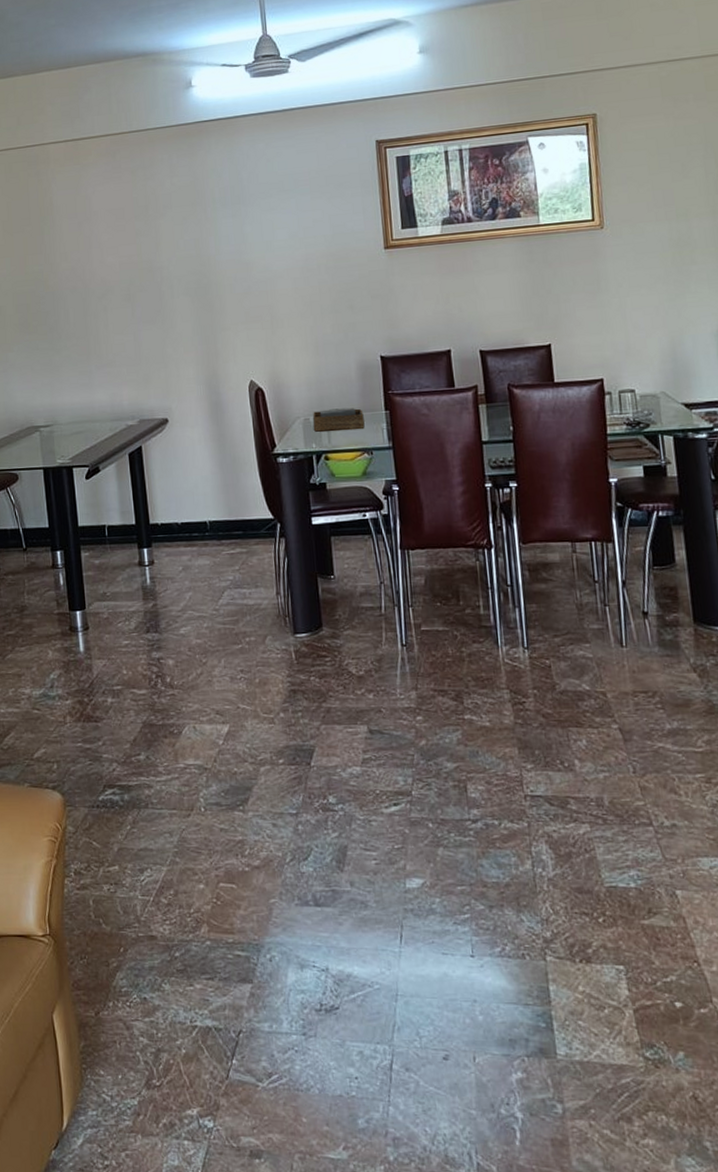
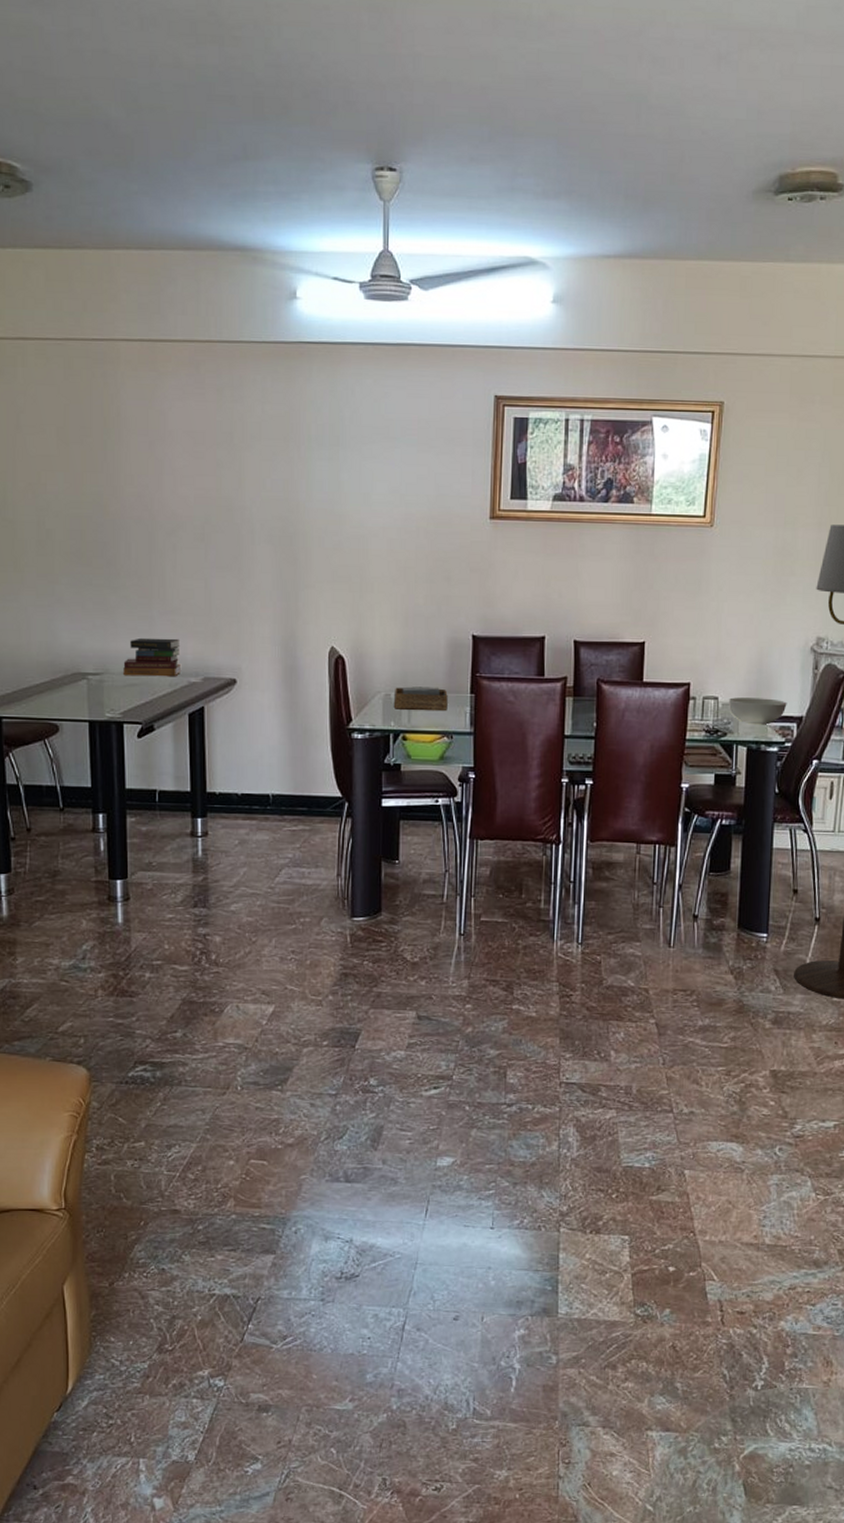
books: none [69,387,119,425] -> present [123,637,181,677]
bowl: none [645,385,710,413] -> present [728,697,787,725]

